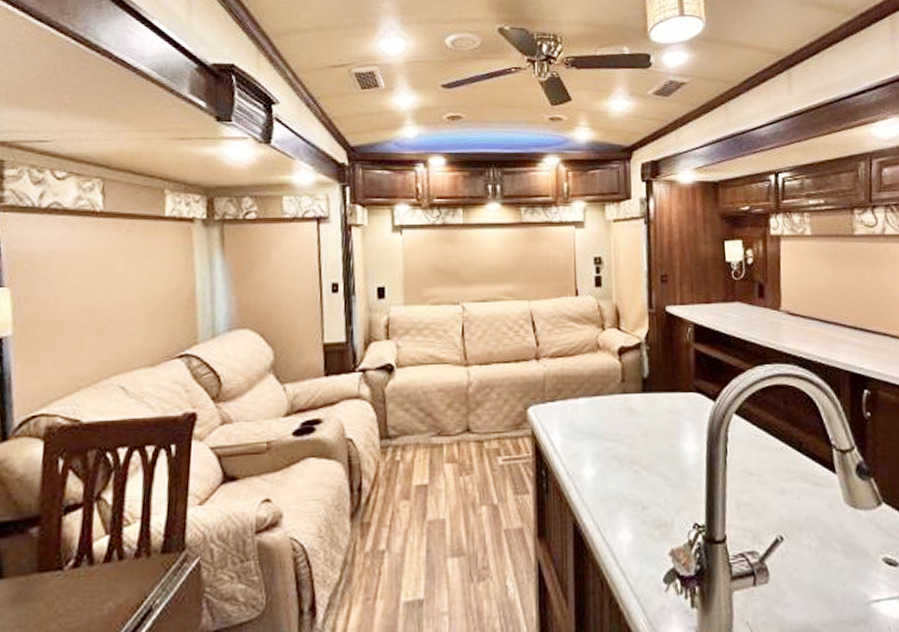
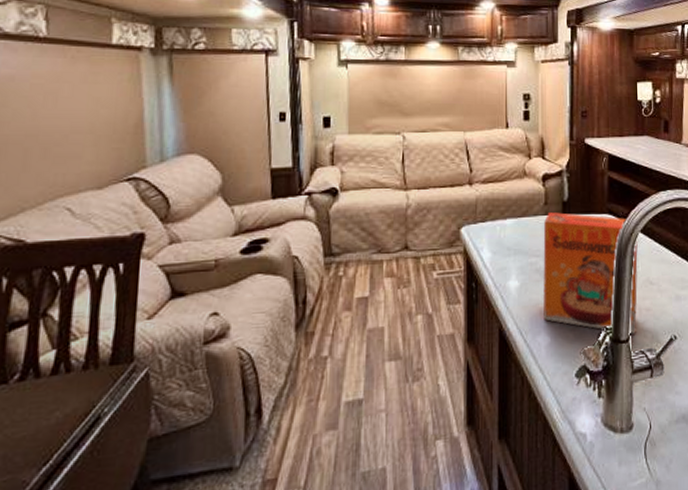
cereal box: none [621,391,735,534] -> present [543,212,638,335]

